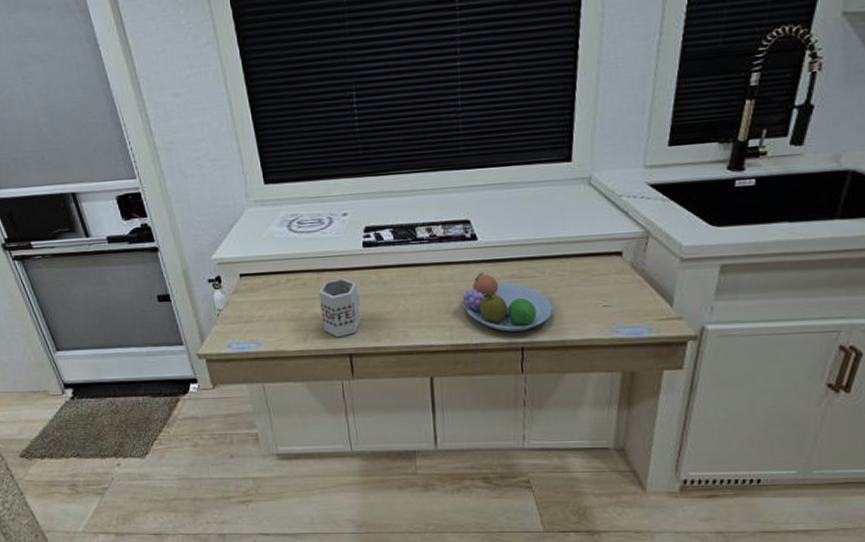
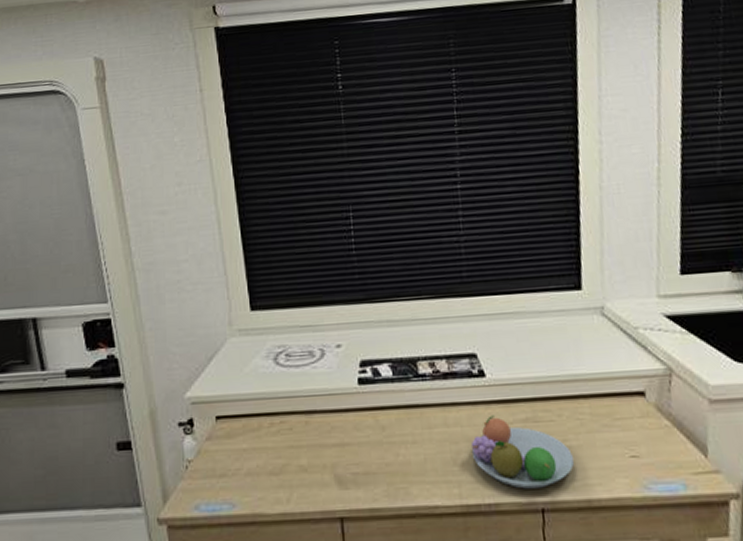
mug: present [318,278,361,338] -> none [306,422,355,497]

